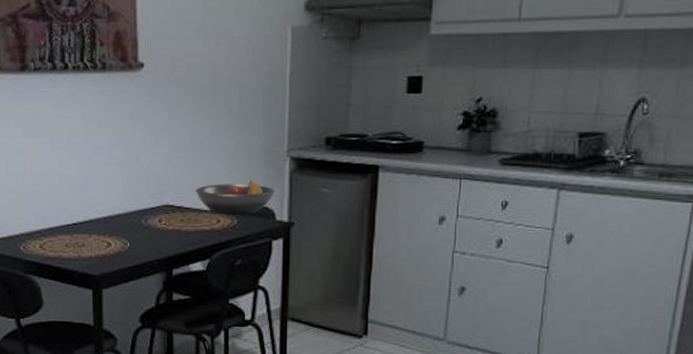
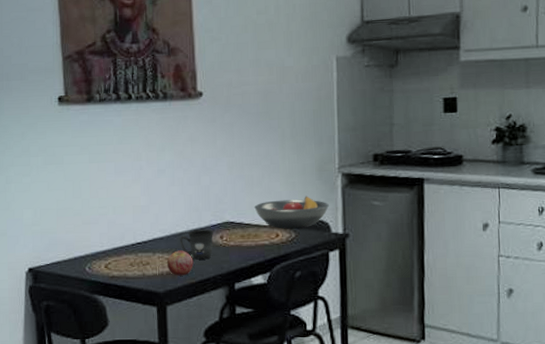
apple: none [103,233,131,259] -> present [166,250,194,276]
mug: none [117,212,152,243] -> present [180,229,213,260]

